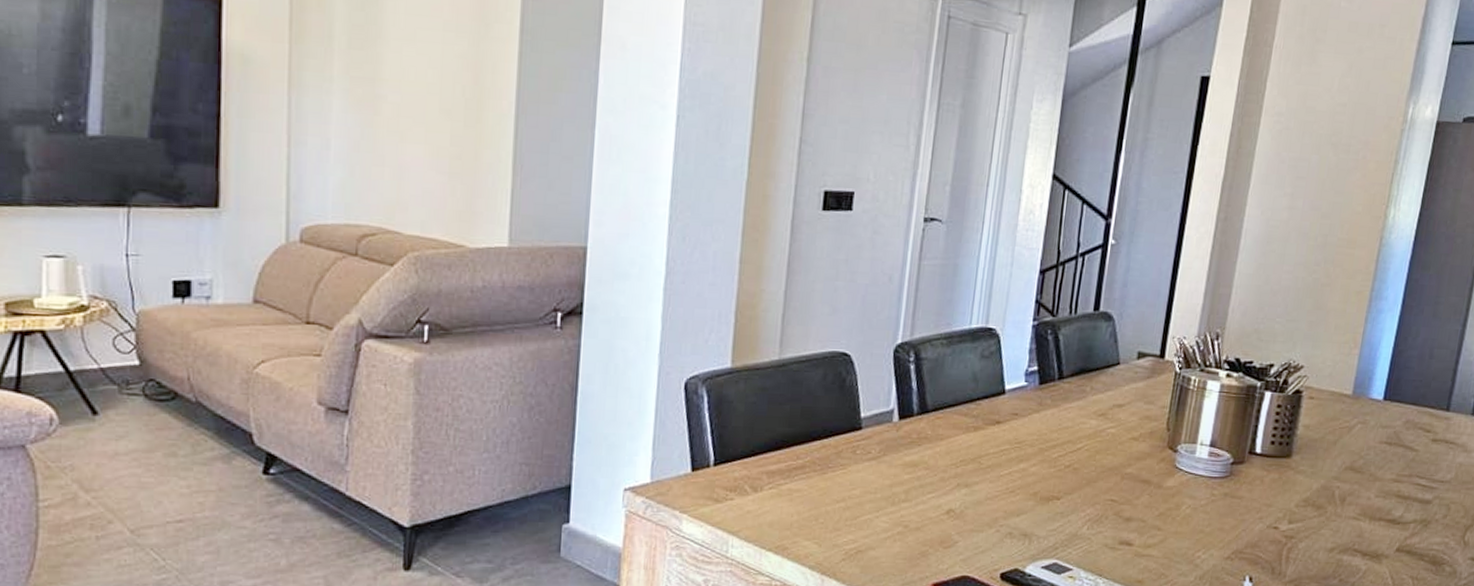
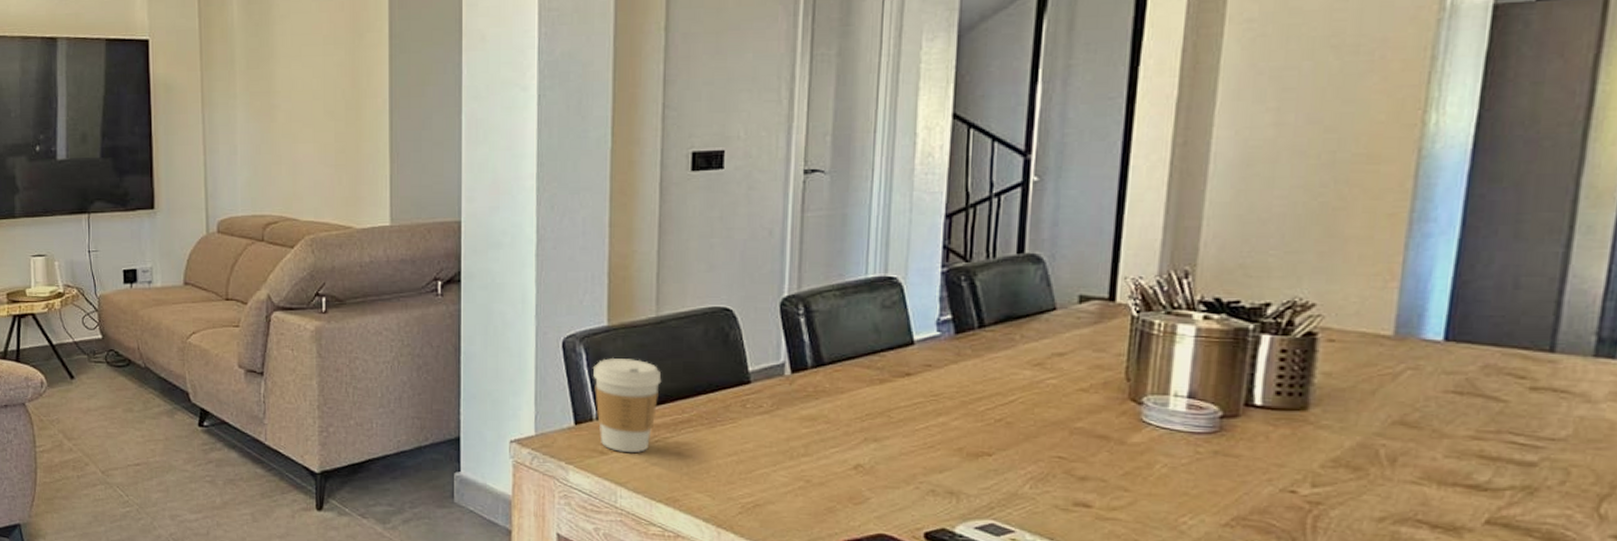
coffee cup: none [713,401,780,500] -> present [593,358,662,452]

